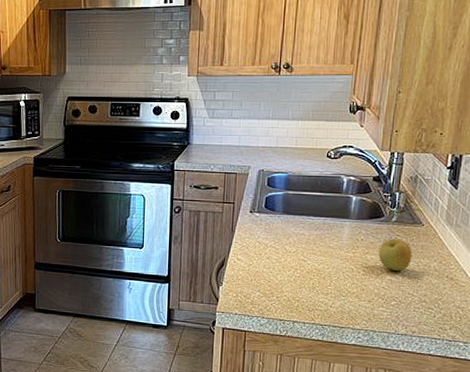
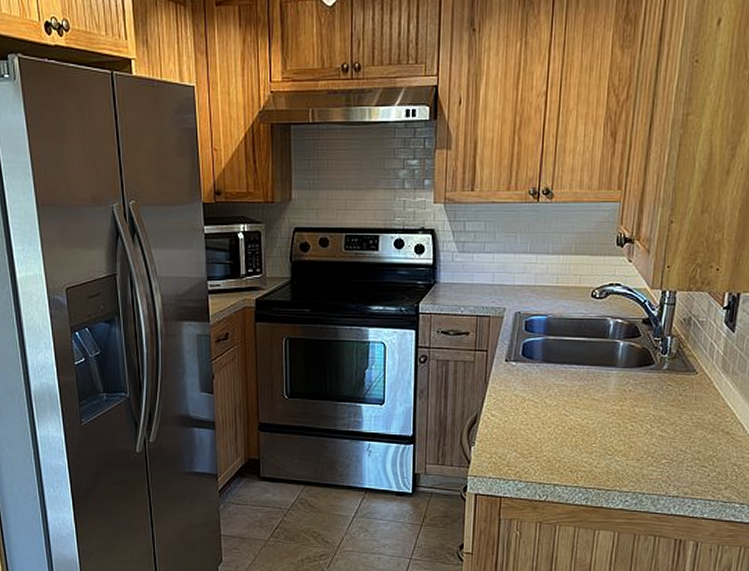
apple: present [378,238,413,272] -> none [647,389,685,426]

